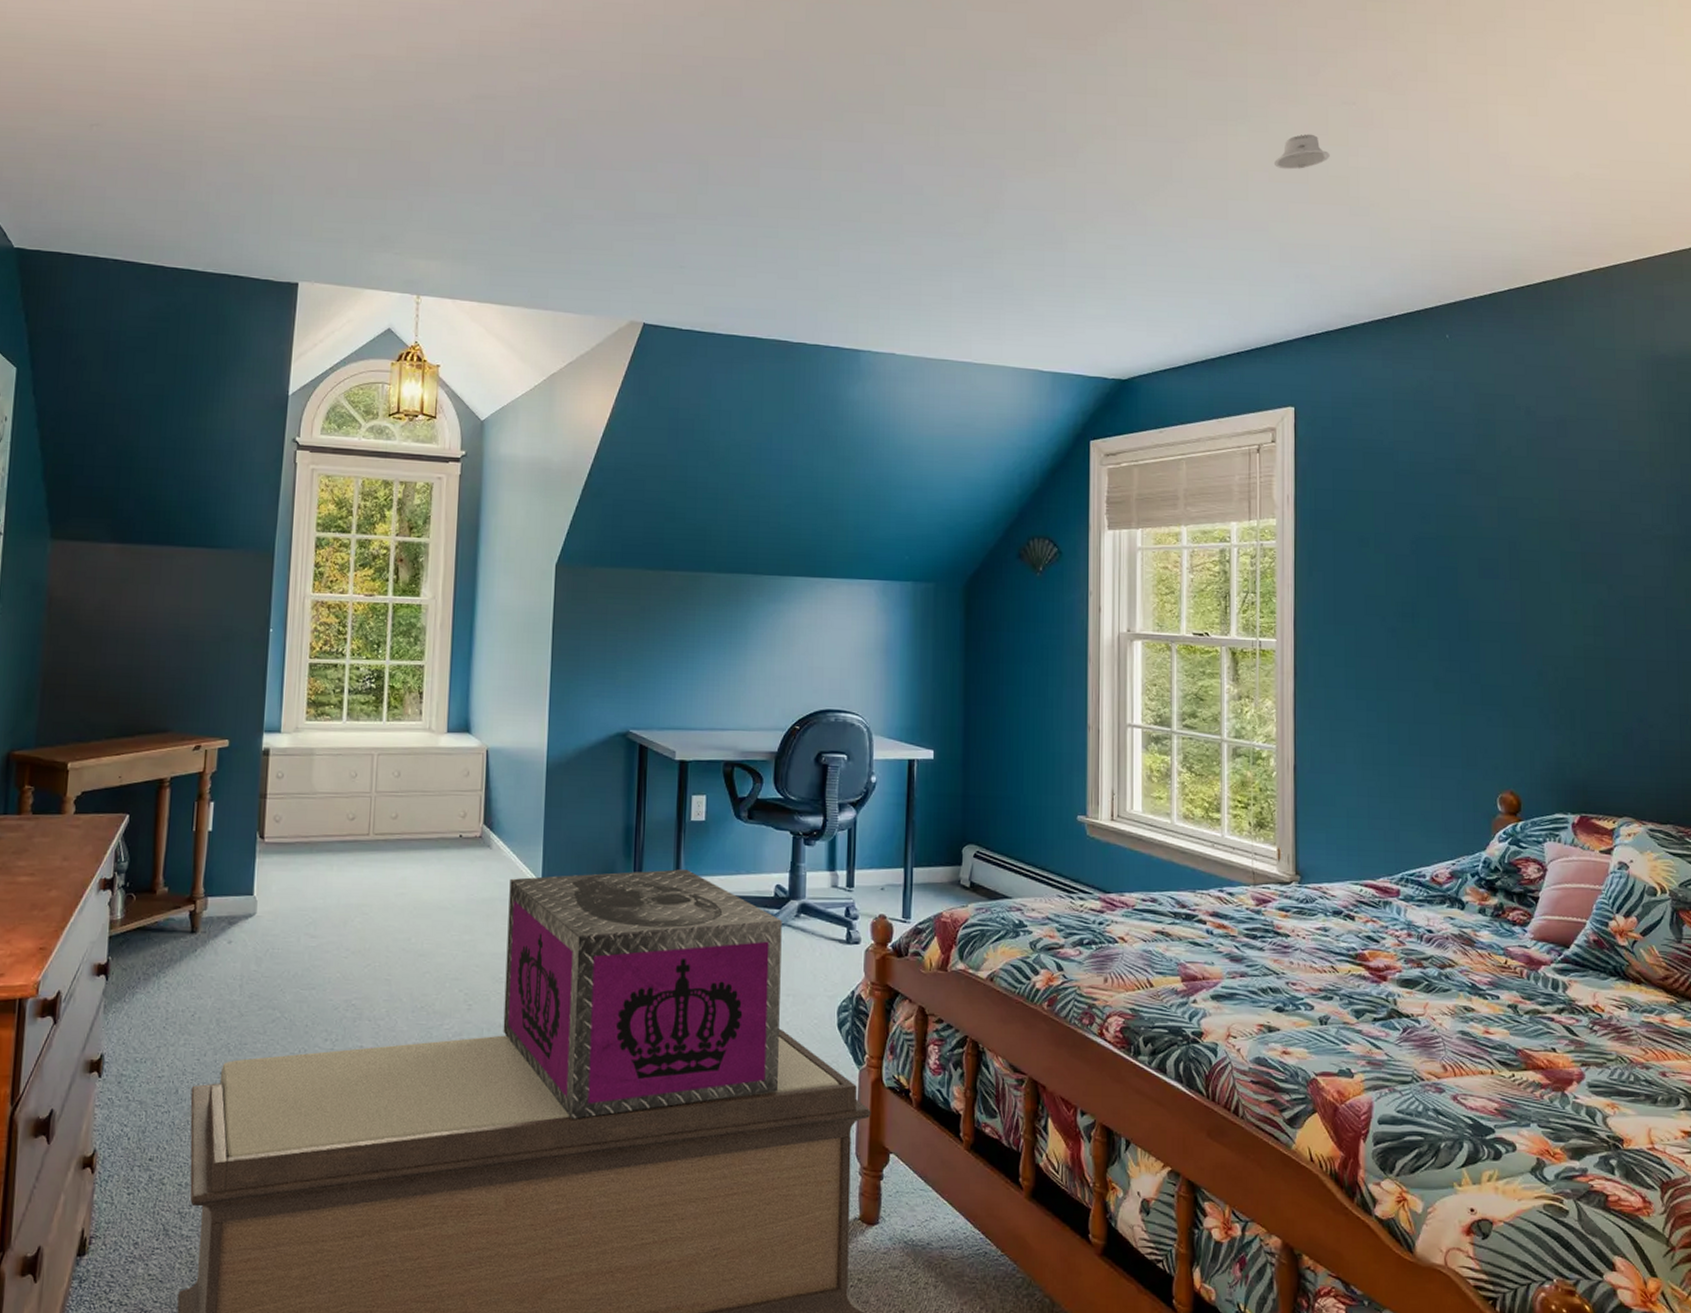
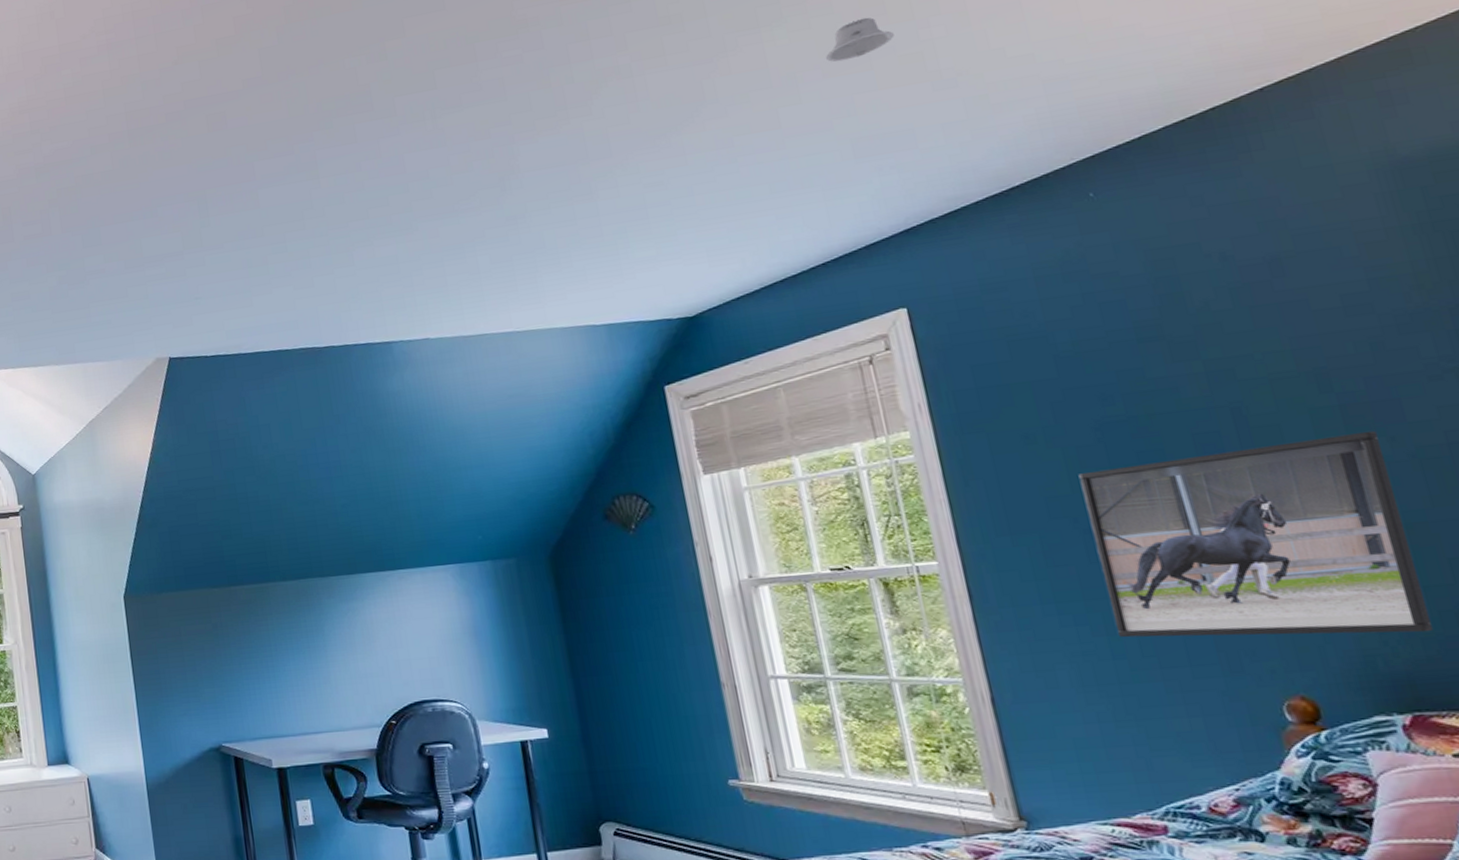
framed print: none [1393,577,1606,749] -> present [1078,430,1432,638]

